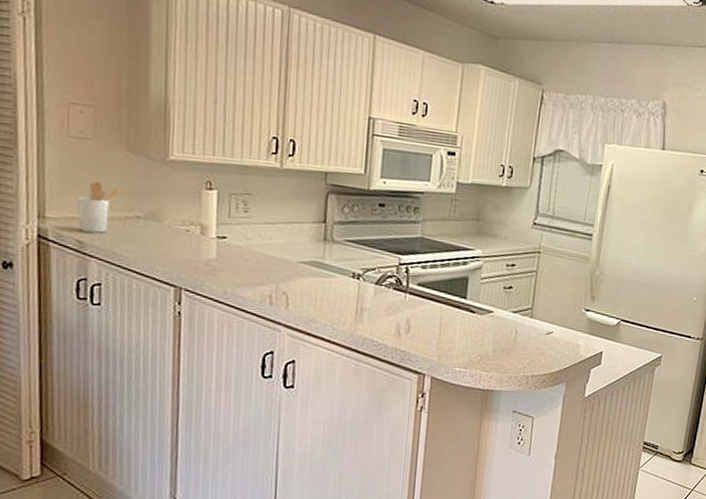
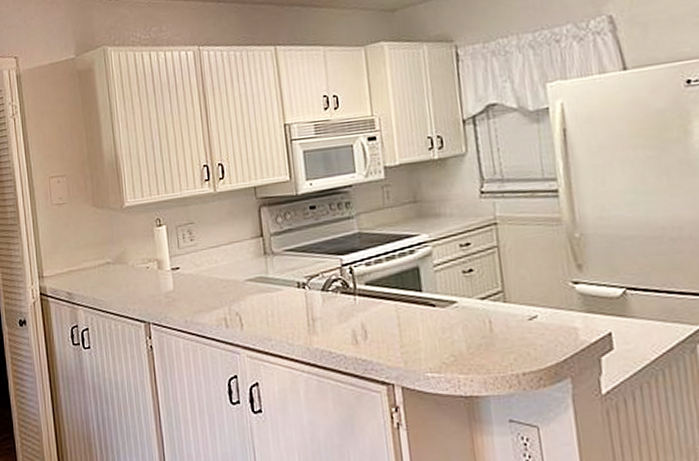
utensil holder: present [76,182,125,233] -> none [63,238,96,284]

